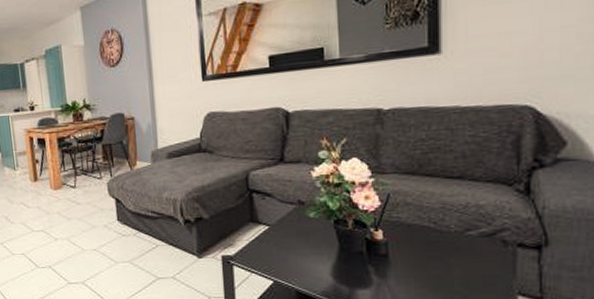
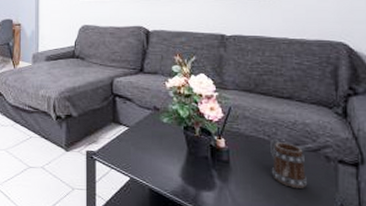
mug: none [437,225,481,278] -> present [270,138,308,188]

